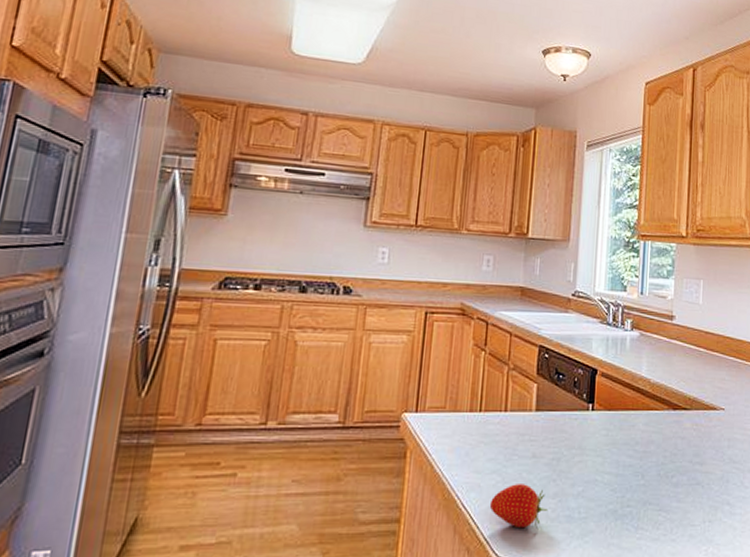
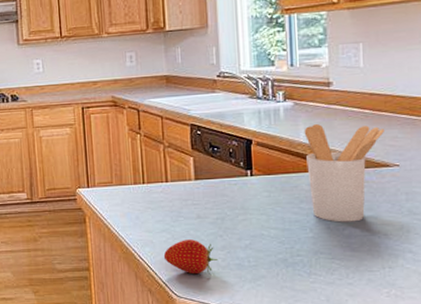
utensil holder: none [645,358,716,469] -> present [304,124,386,223]

